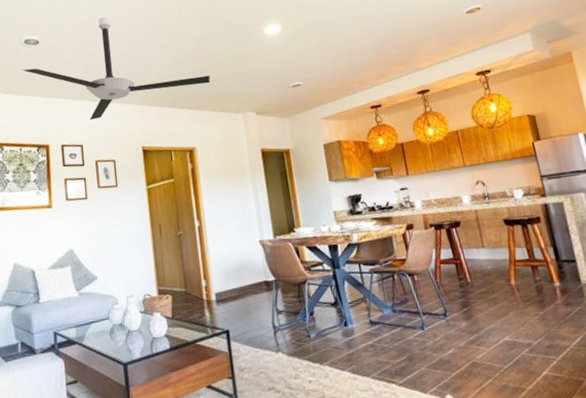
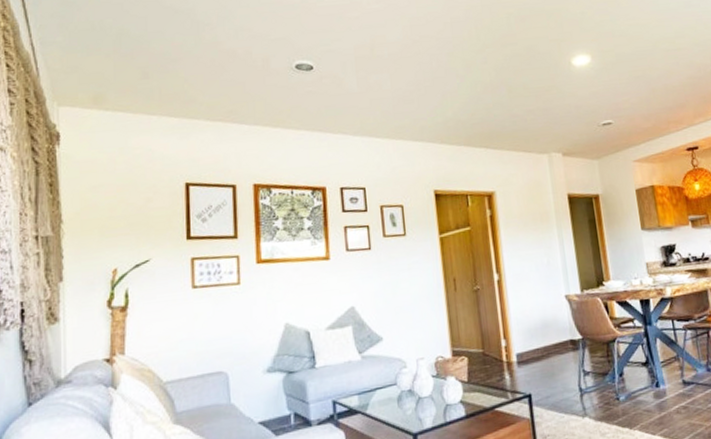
ceiling fan: present [22,17,210,120] -> none [292,40,512,159]

